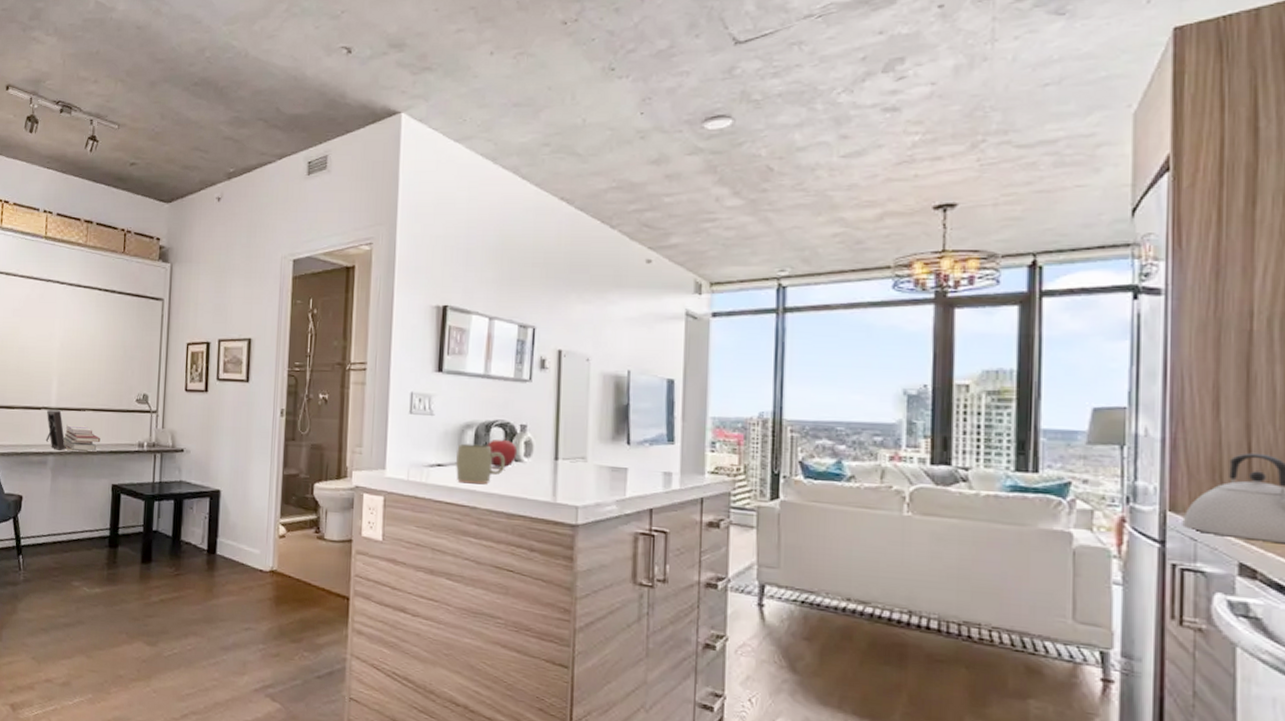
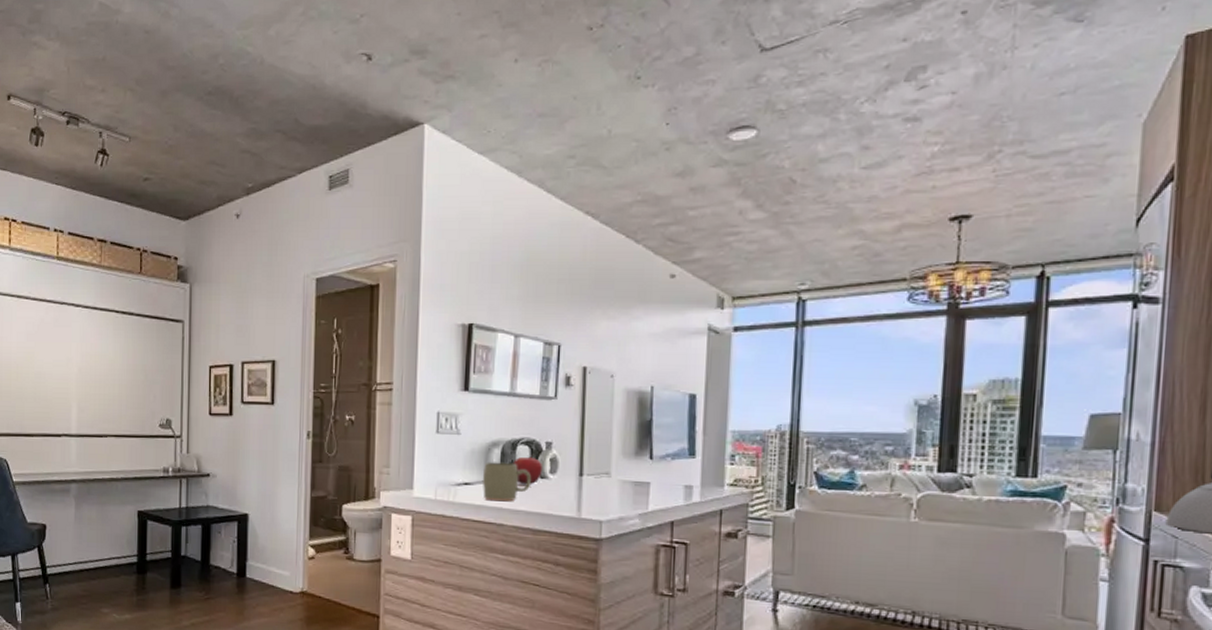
picture frame: present [45,409,65,450] -> none [67,436,88,478]
books: present [63,424,101,452] -> none [86,451,124,479]

